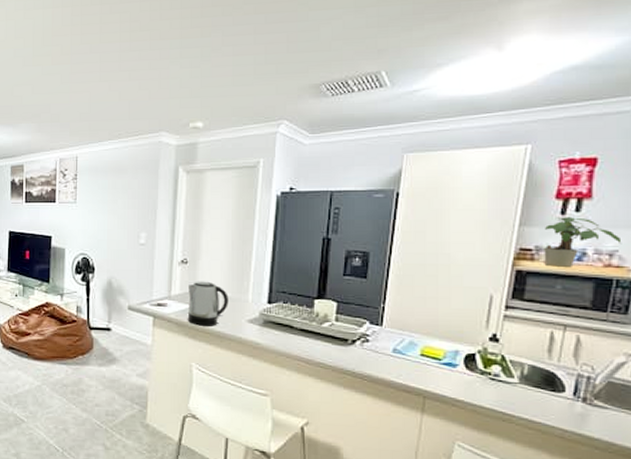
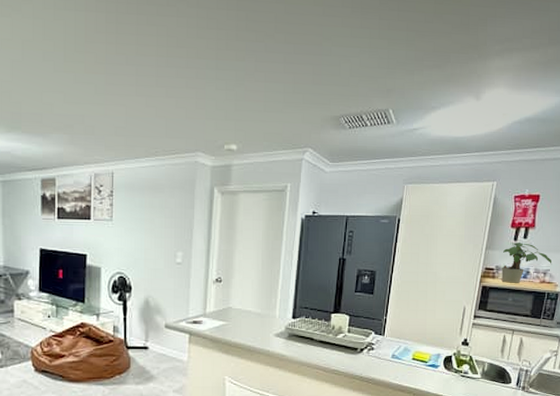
kettle: present [187,281,228,326] -> none [221,299,258,341]

